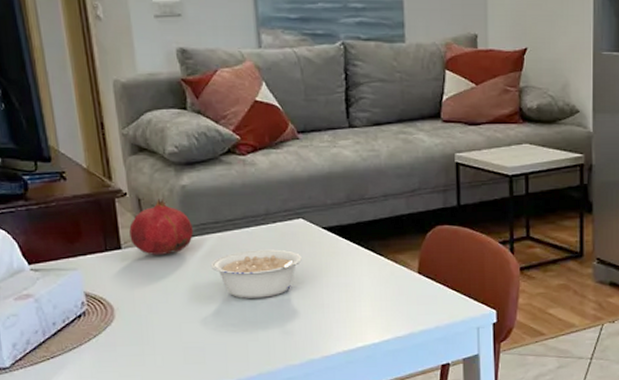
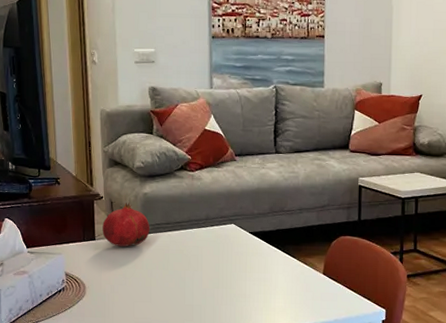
legume: present [210,249,302,298] -> none [161,247,231,286]

